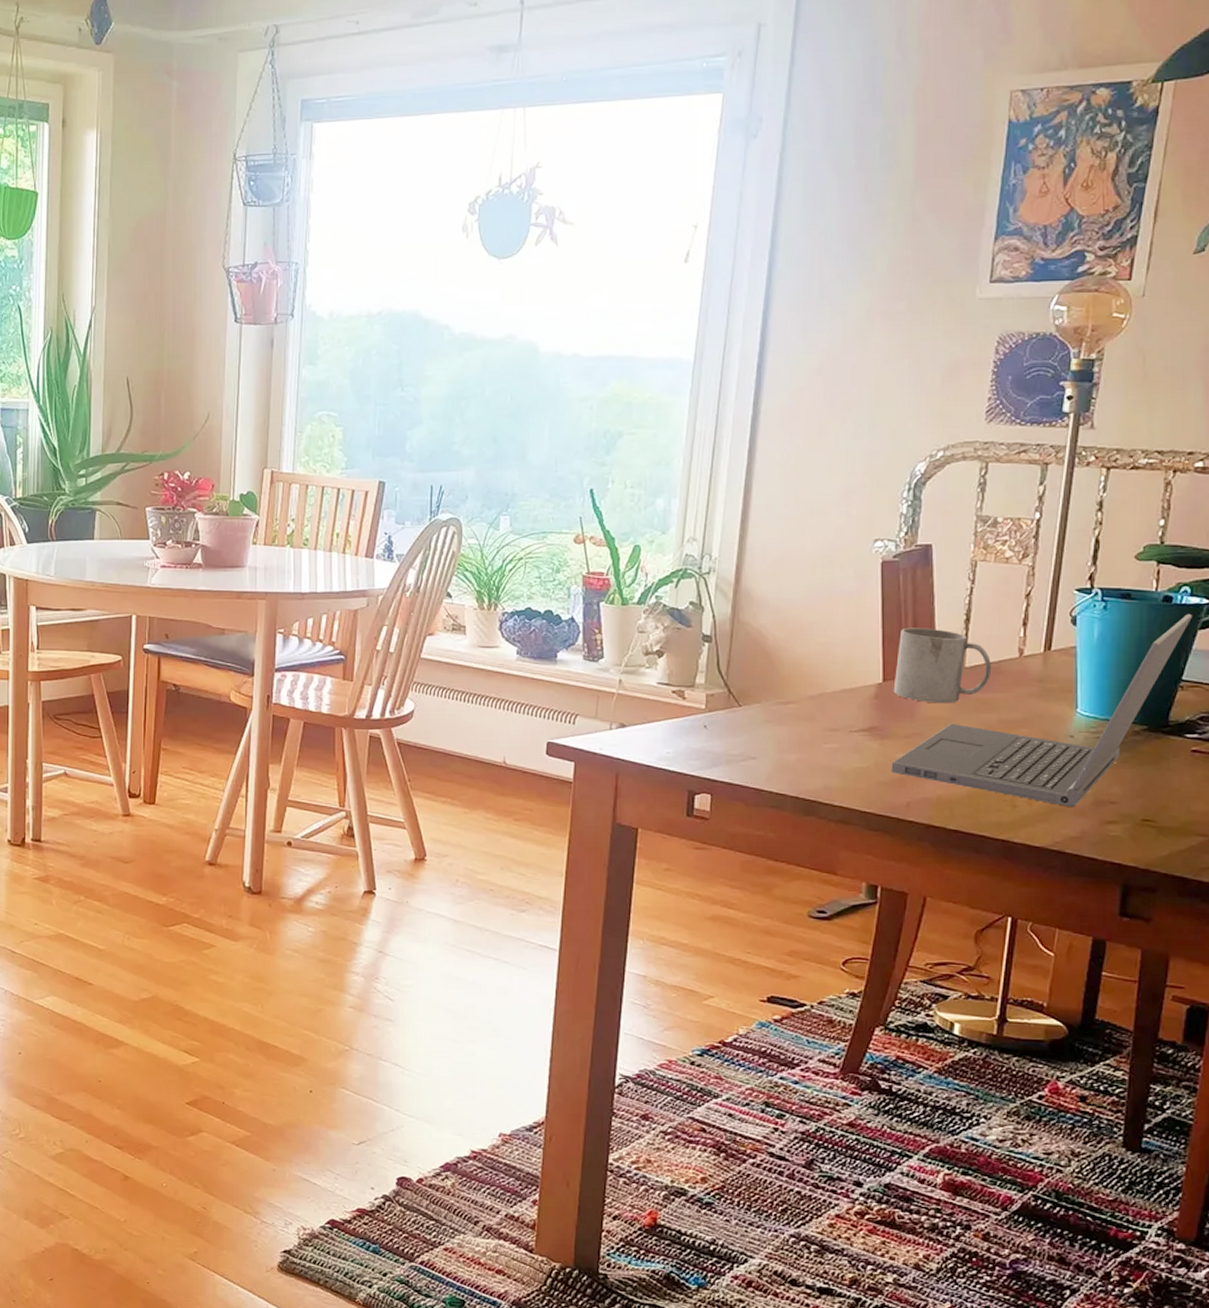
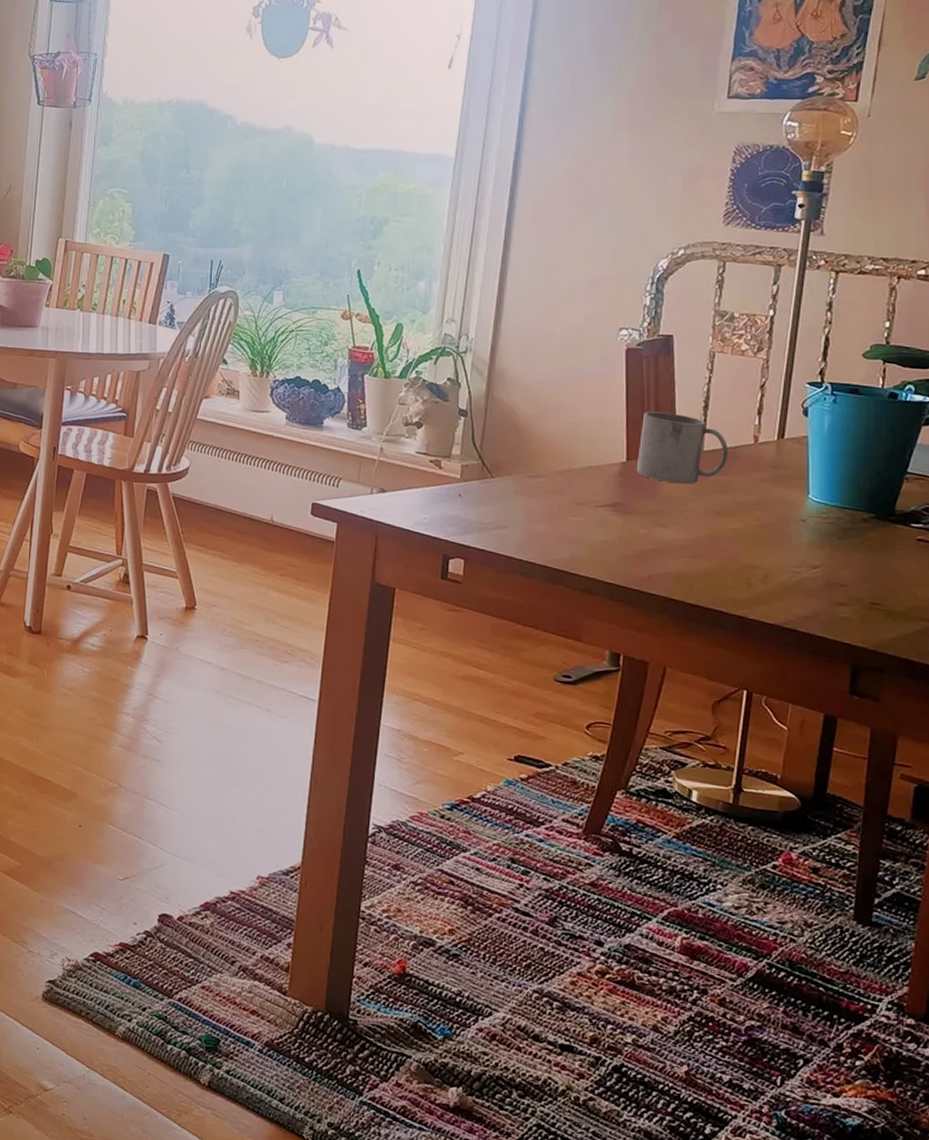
laptop computer: present [891,613,1192,808] -> none [634,410,916,588]

